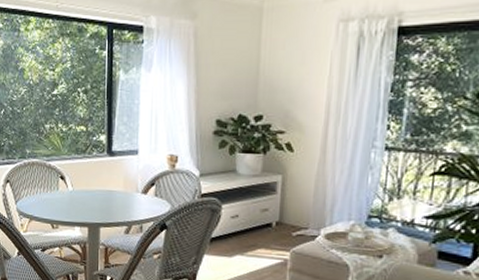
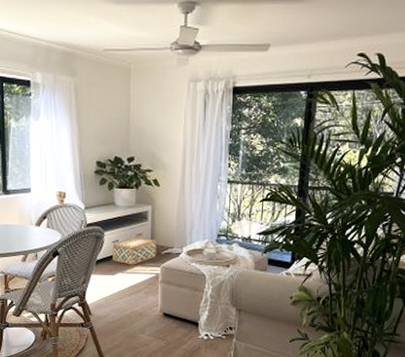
woven basket: none [230,213,286,247] -> present [112,237,156,265]

